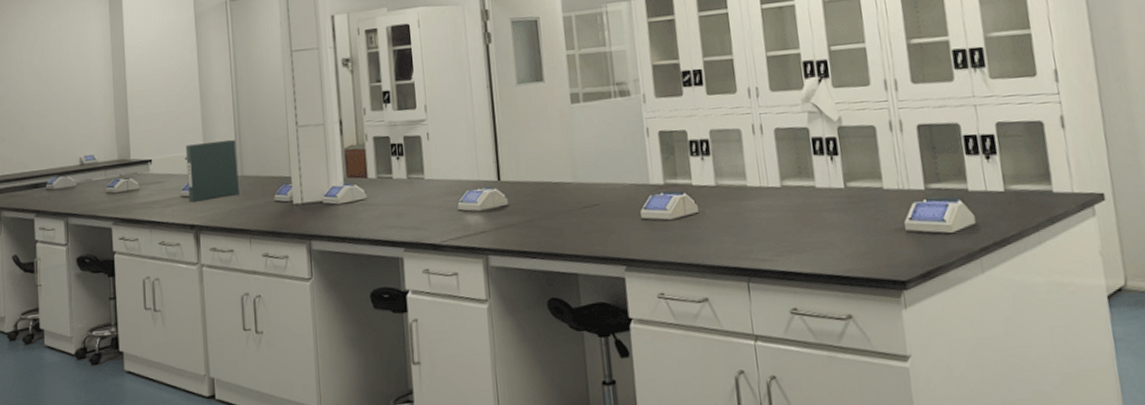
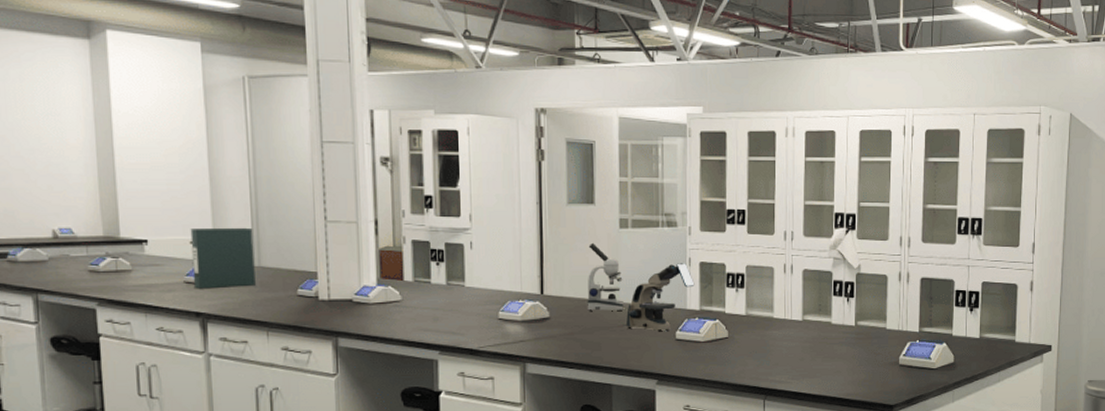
microscope: none [541,121,583,196] -> present [587,242,624,312]
microscope: none [586,134,656,212] -> present [625,263,695,332]

